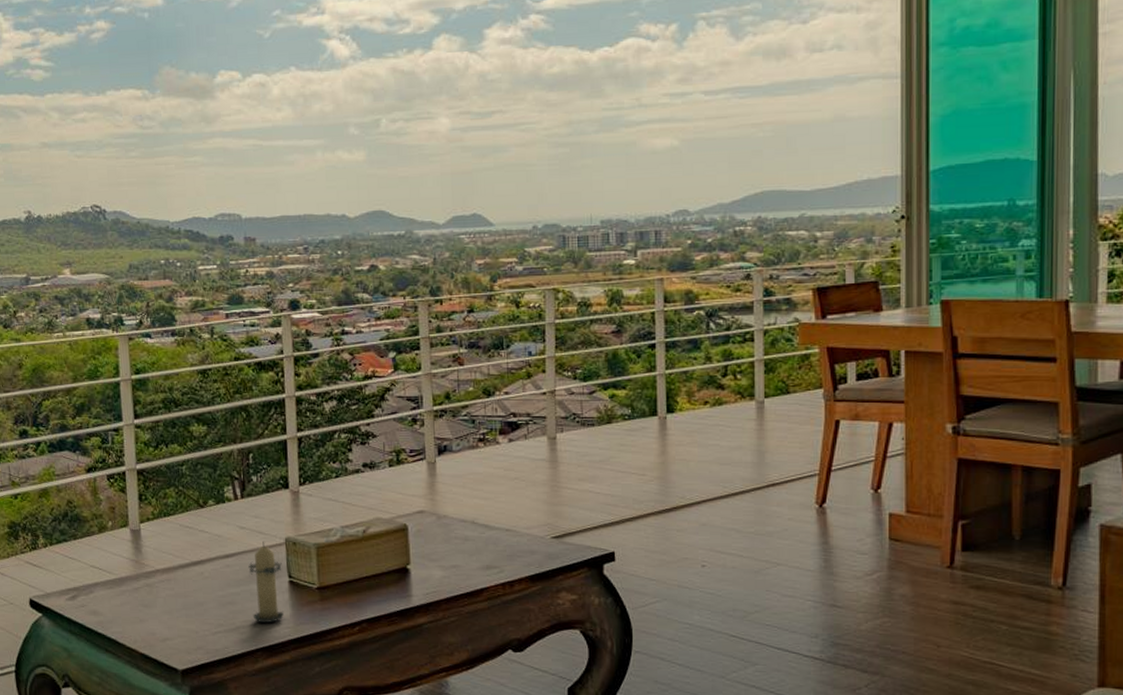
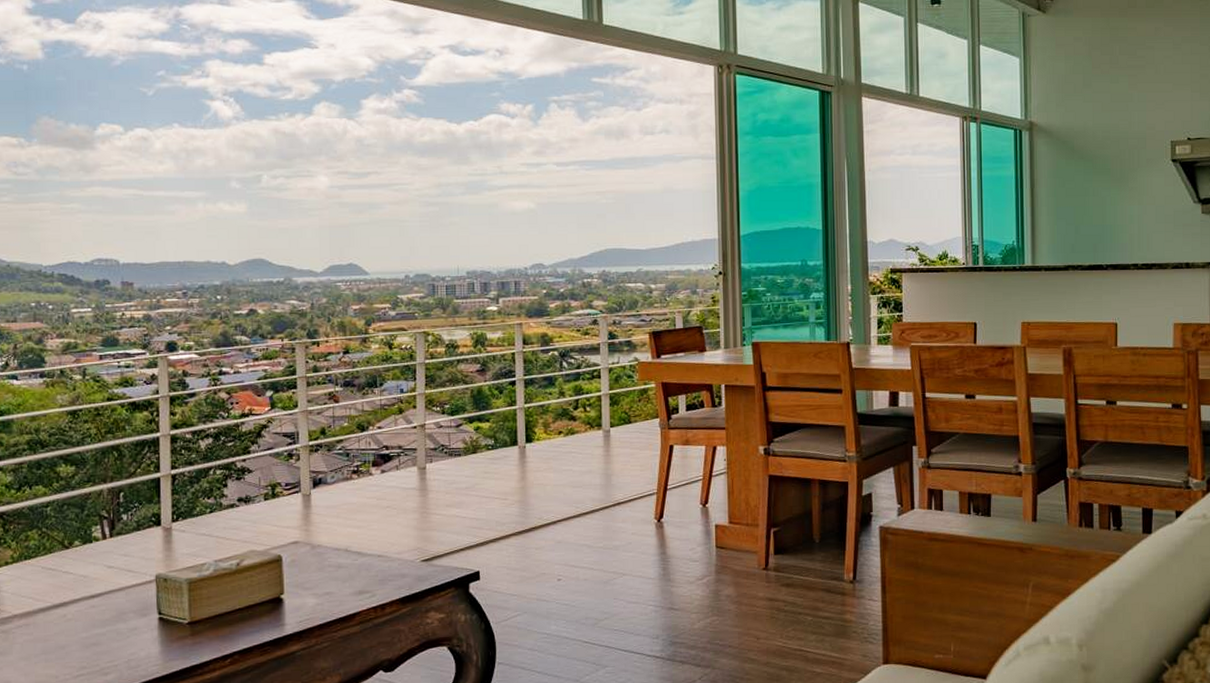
candle: present [248,541,284,623] -> none [115,579,152,662]

